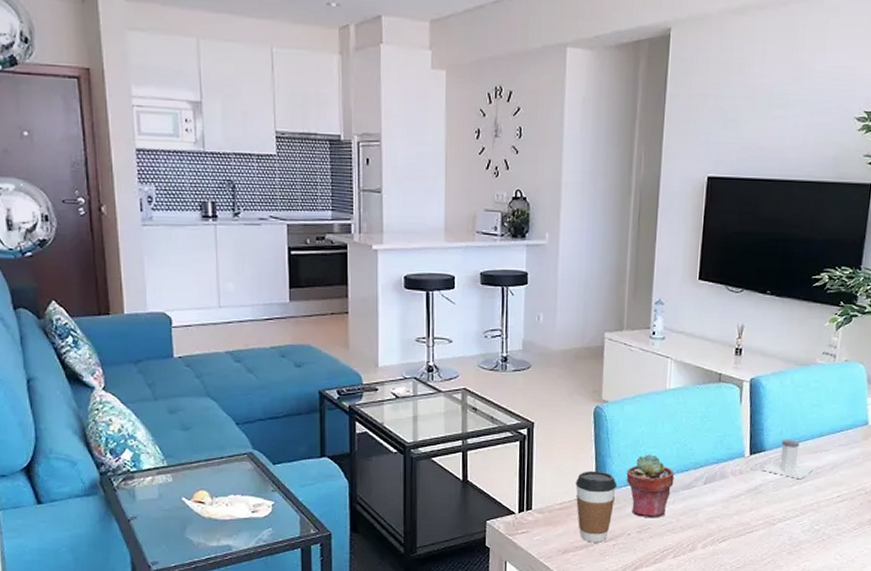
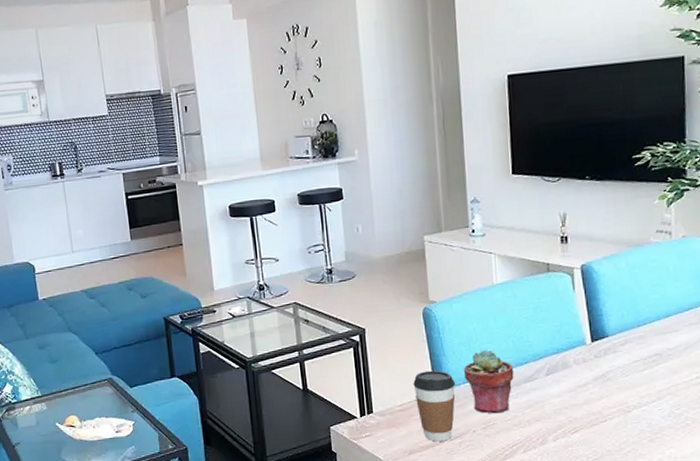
salt shaker: present [762,439,814,480] -> none [607,322,665,363]

